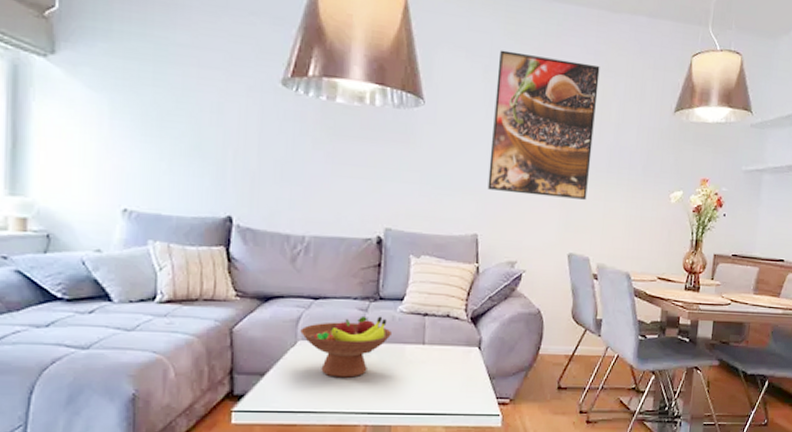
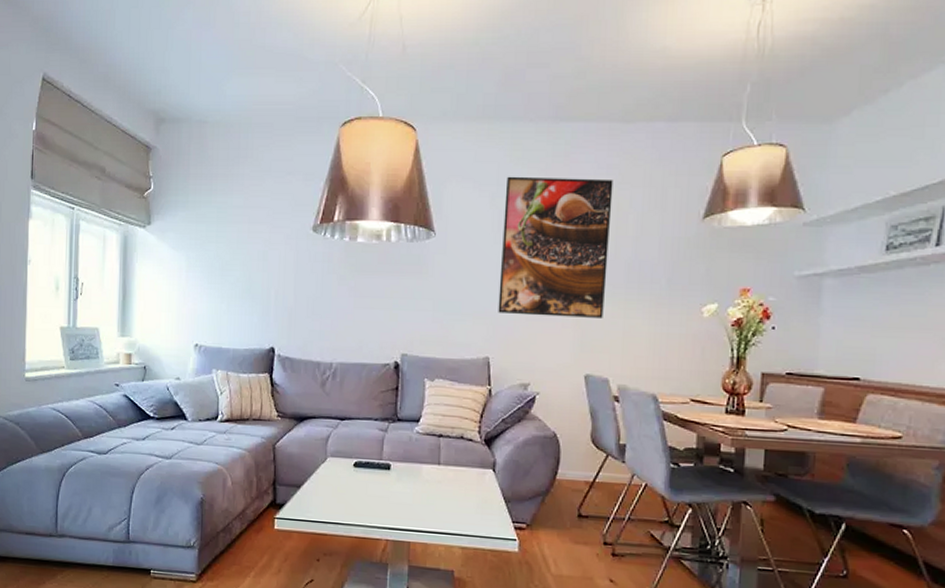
fruit bowl: present [300,316,393,378] -> none [329,436,410,494]

